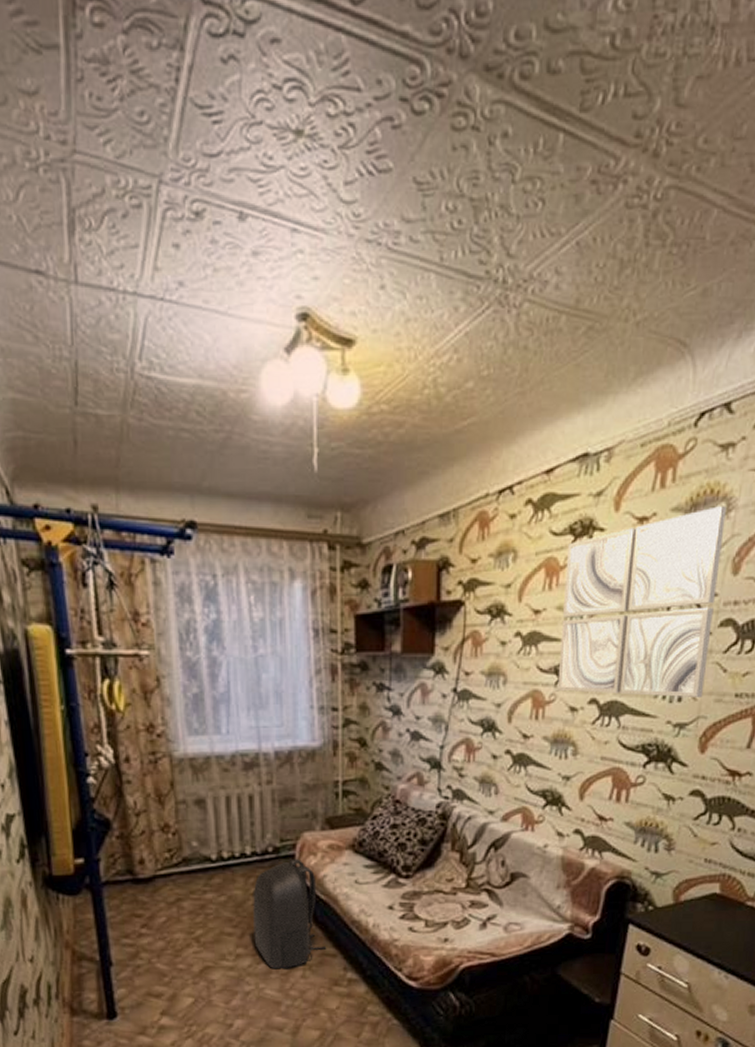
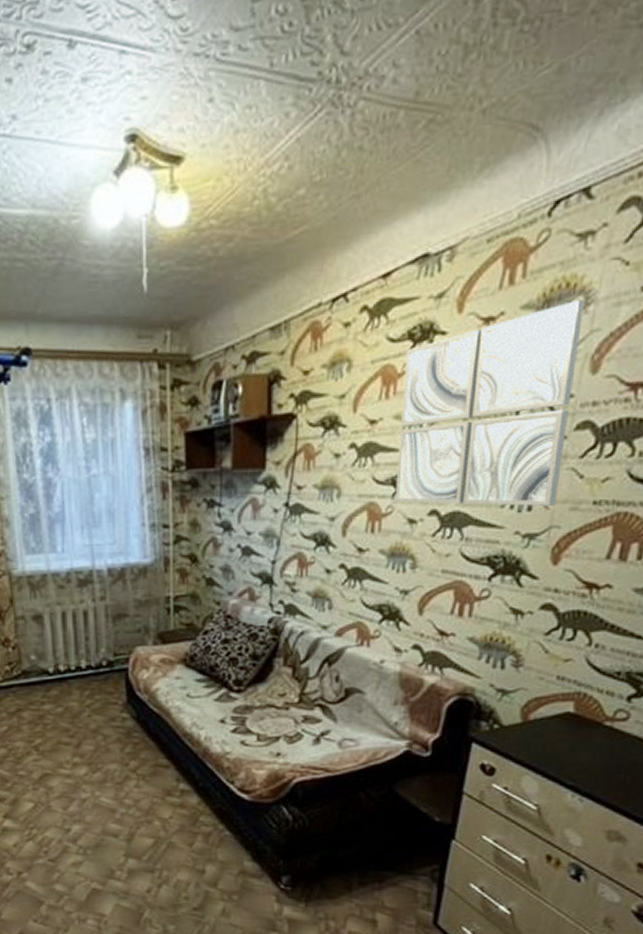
backpack: present [251,858,327,968] -> none [87,672,160,777]

